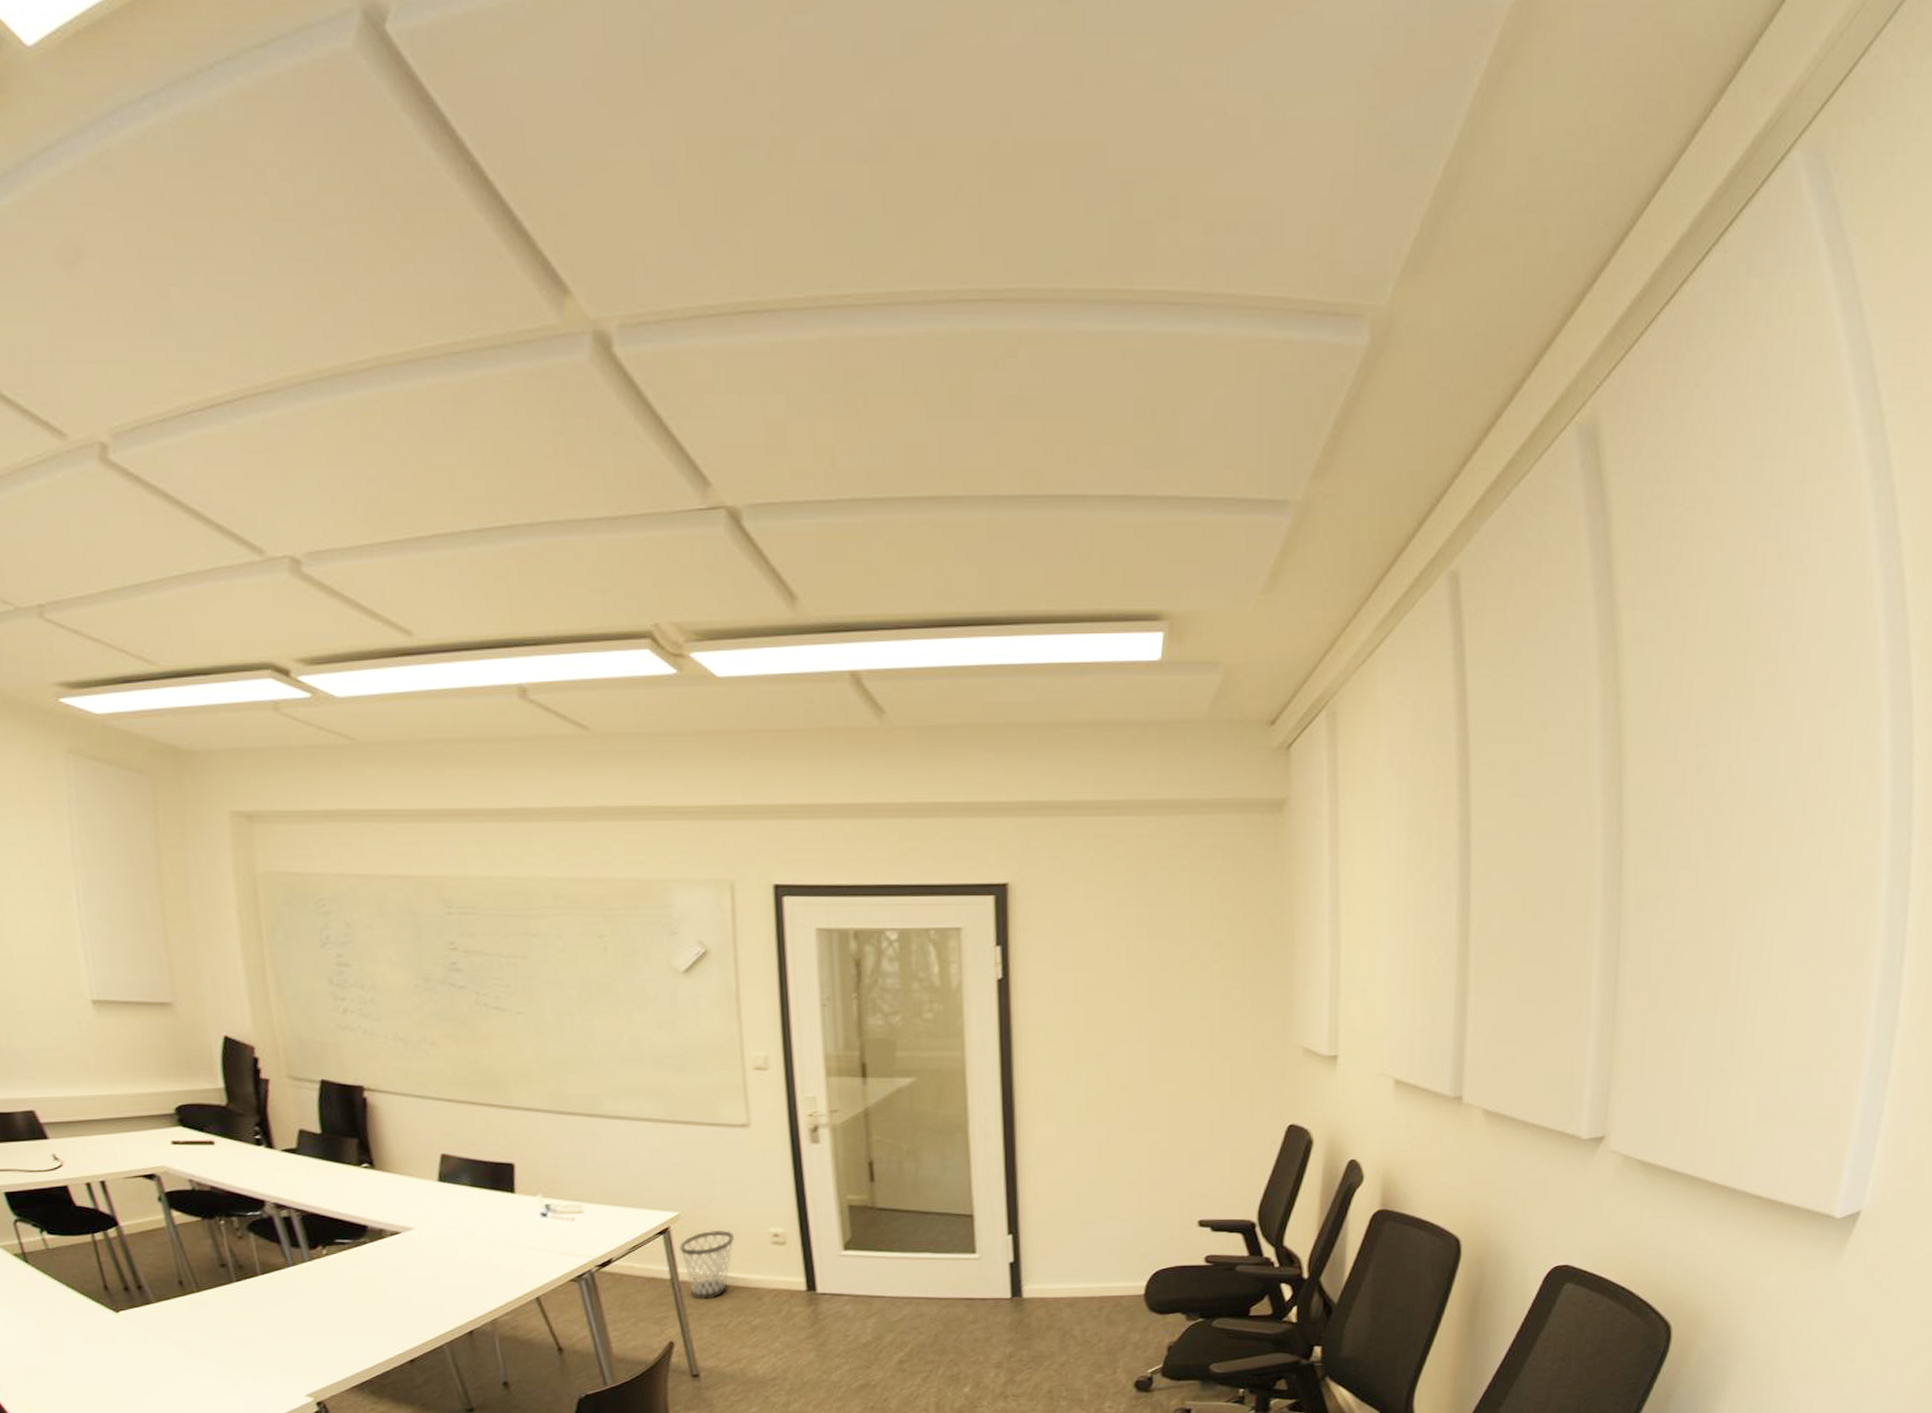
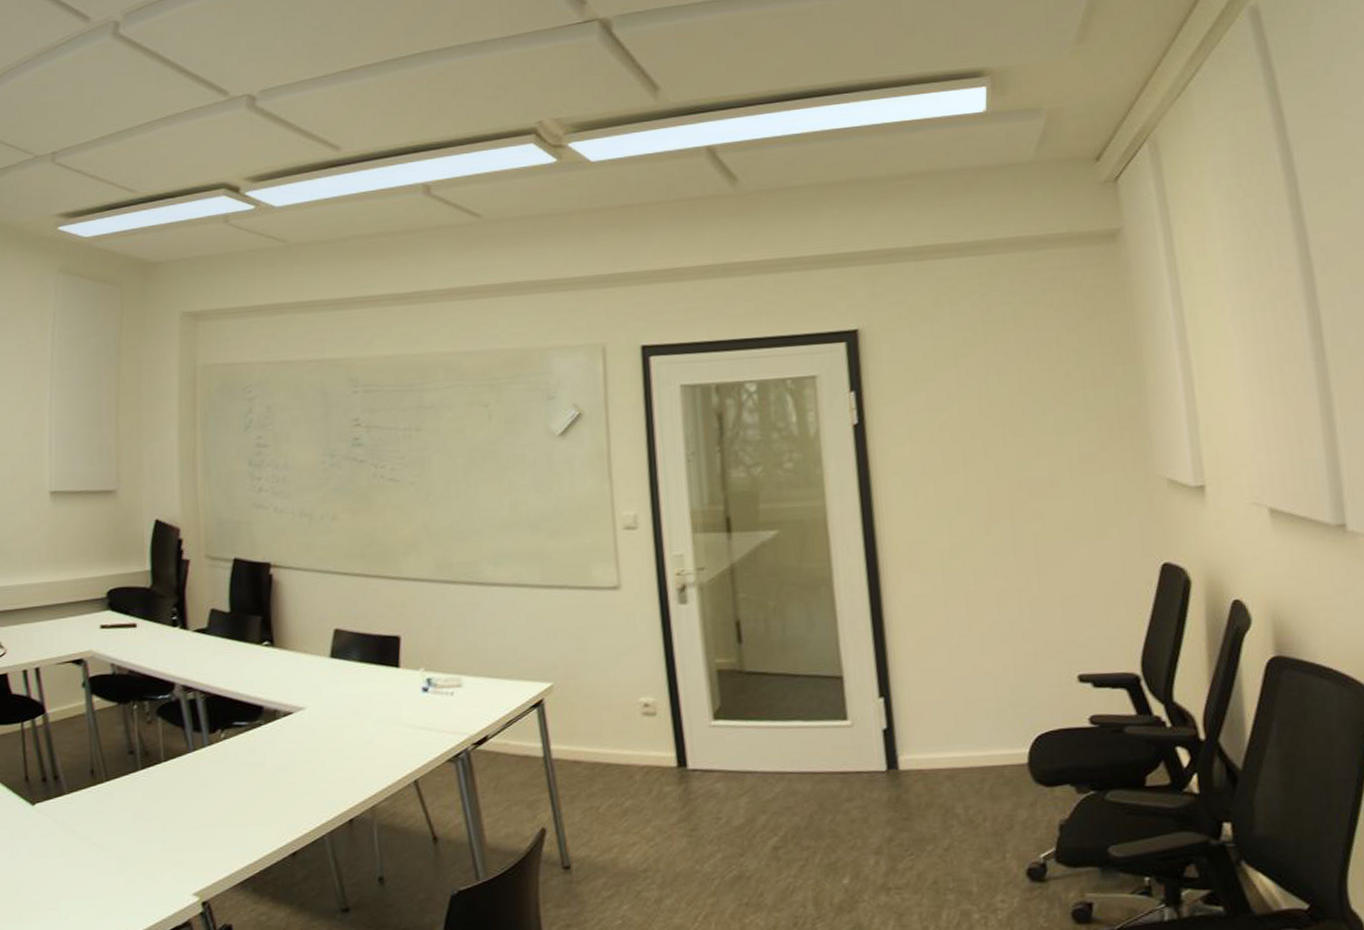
wastebasket: present [679,1229,735,1300] -> none [553,700,607,779]

